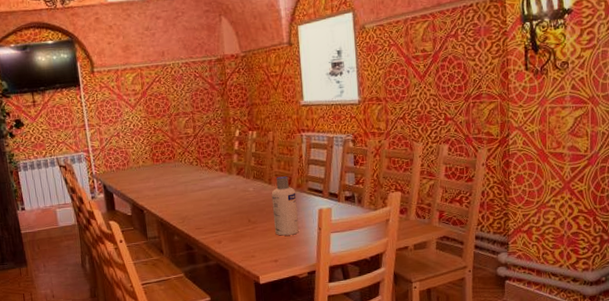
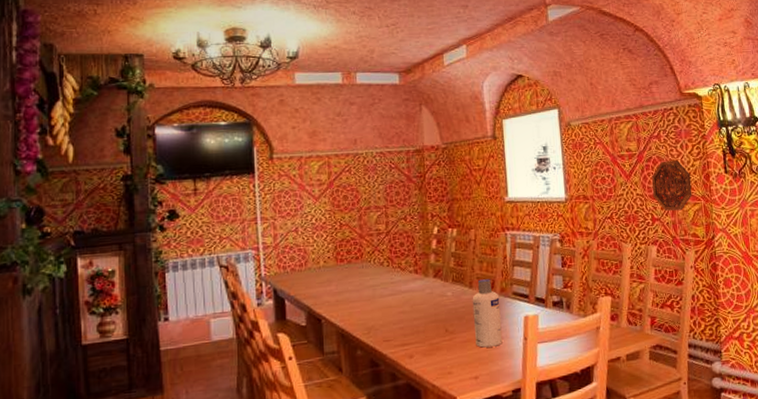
decorative platter: none [446,59,488,111] -> present [651,160,692,211]

